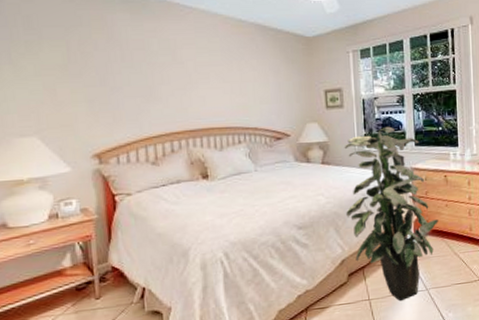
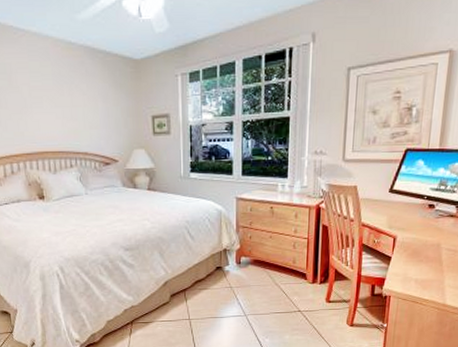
indoor plant: present [344,126,438,302] -> none [170,154,261,324]

